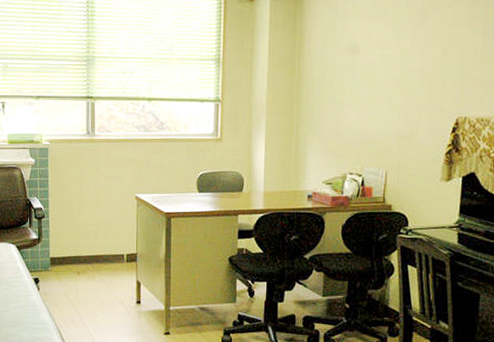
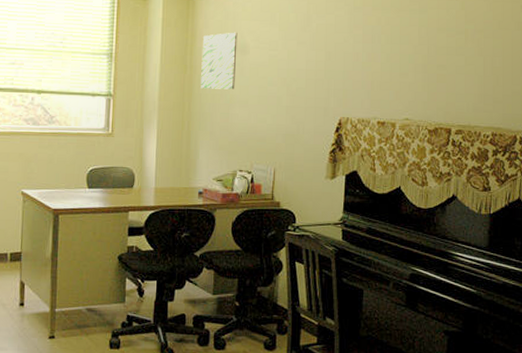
wall art: none [309,31,348,91] -> present [201,32,238,90]

